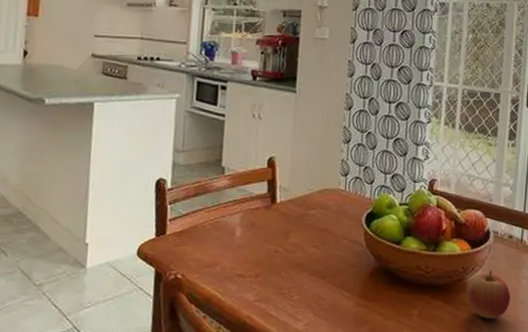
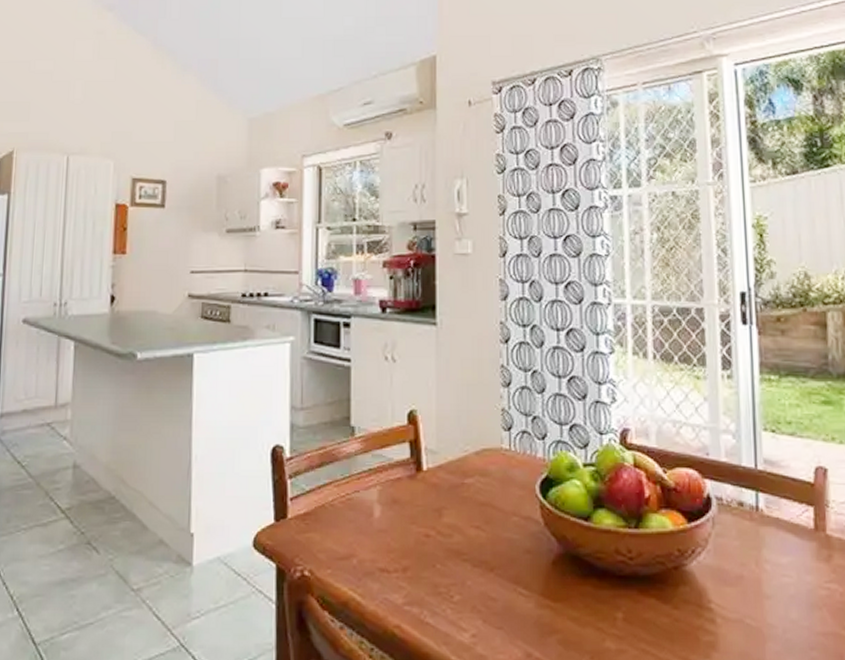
apple: present [466,270,511,319] -> none [687,552,751,623]

